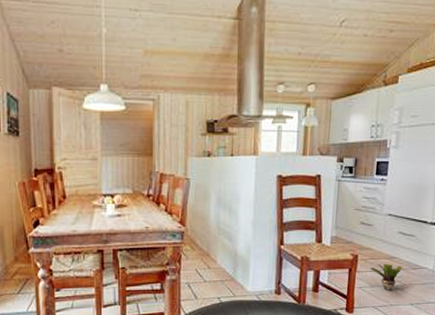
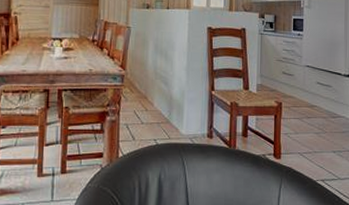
potted plant: present [370,263,403,290] -> none [293,111,323,137]

